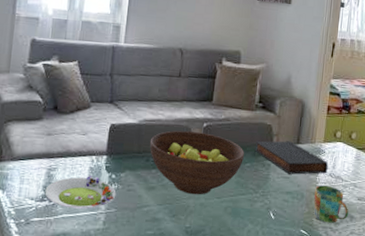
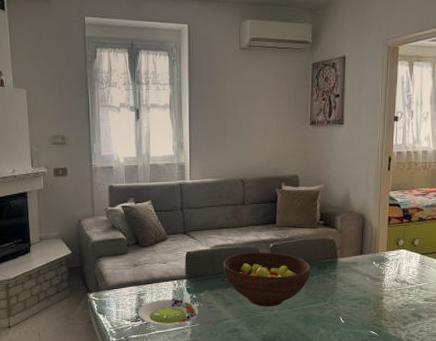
book: present [254,141,328,175] -> none [320,253,393,282]
mug: present [314,185,349,223] -> none [381,290,417,324]

